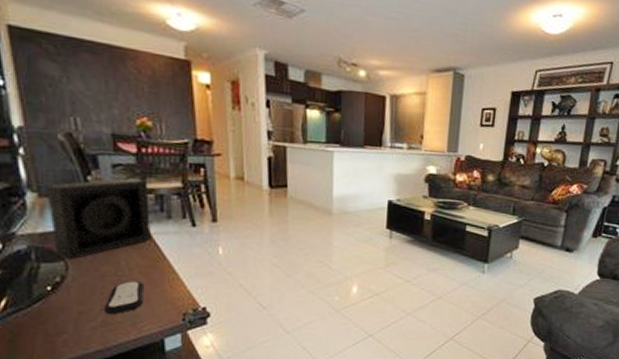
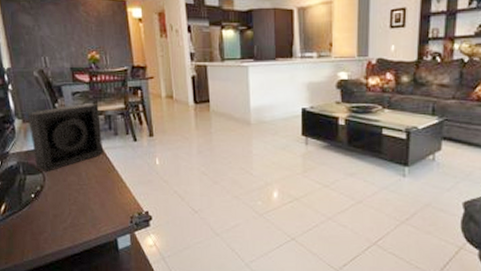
remote control: present [104,281,145,315] -> none [71,189,100,218]

